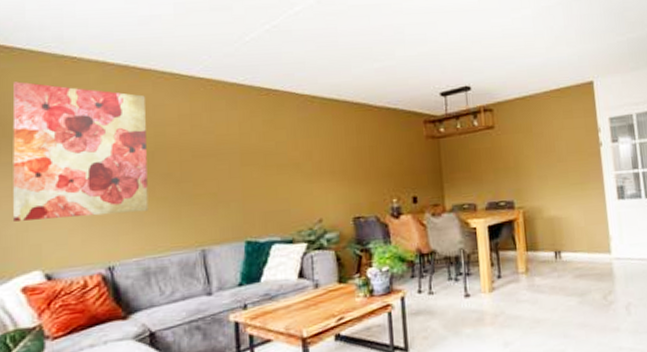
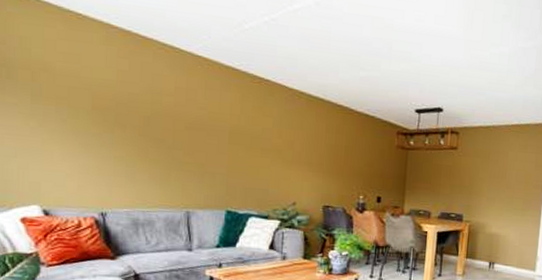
wall art: present [12,81,149,221] -> none [15,27,146,170]

